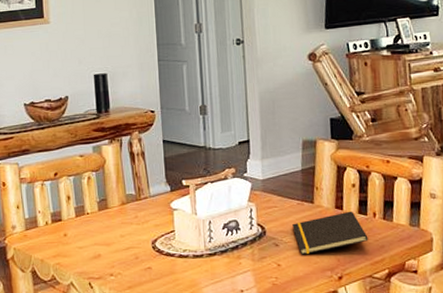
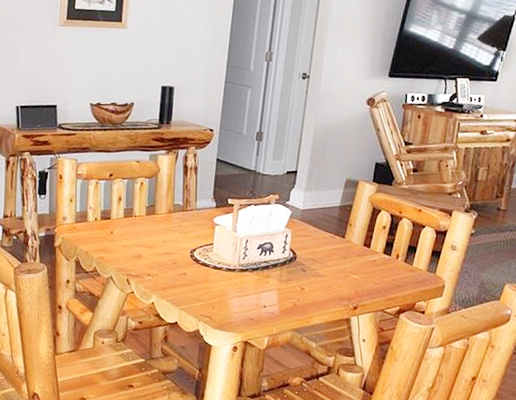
notepad: present [292,211,369,255] -> none [321,250,388,283]

